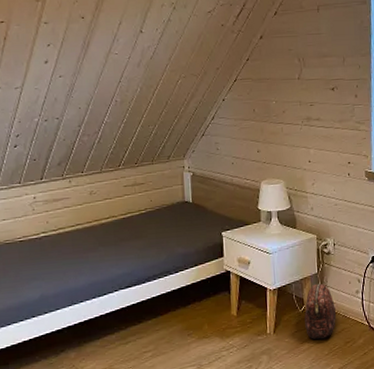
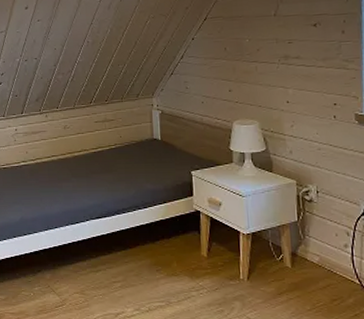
cosmetic bag: present [304,283,336,340] -> none [282,232,320,293]

